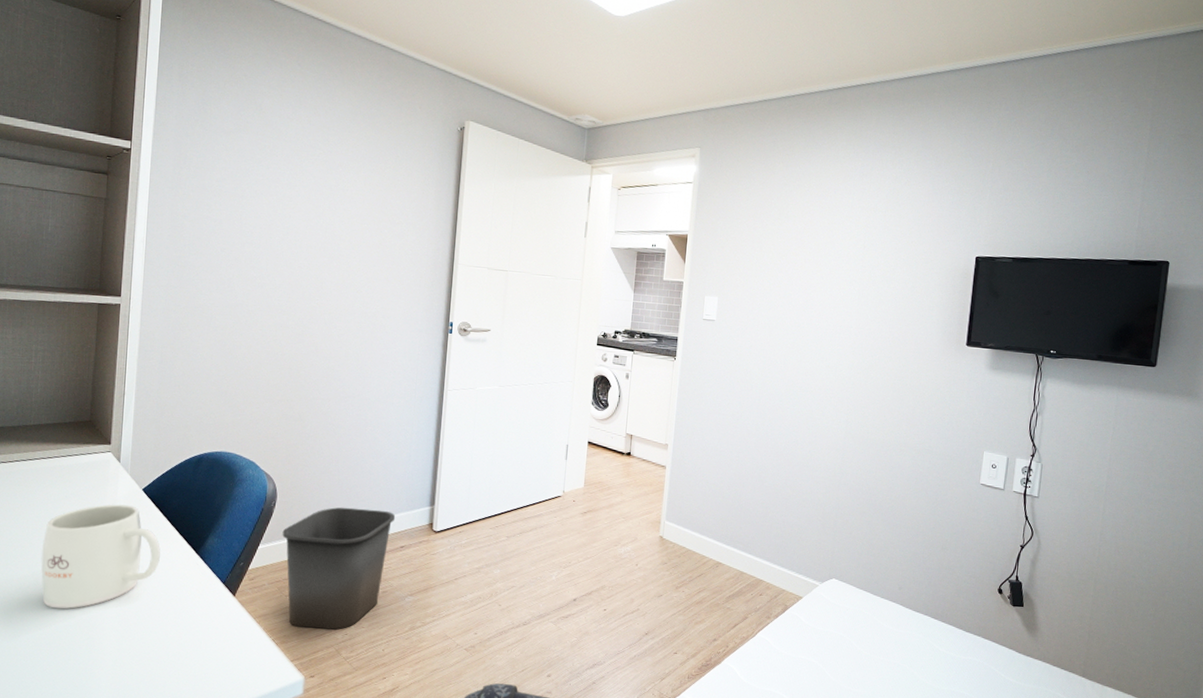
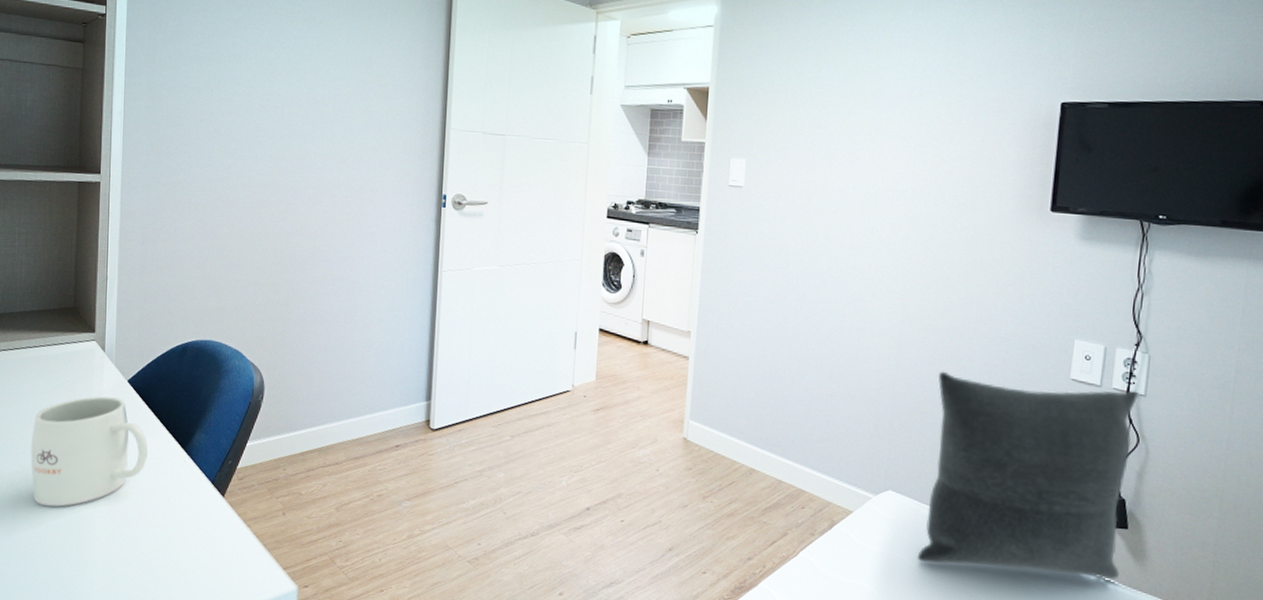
waste bin: present [282,507,396,630] -> none [271,401,390,536]
pillow: none [855,477,1034,649] -> present [917,371,1139,579]

